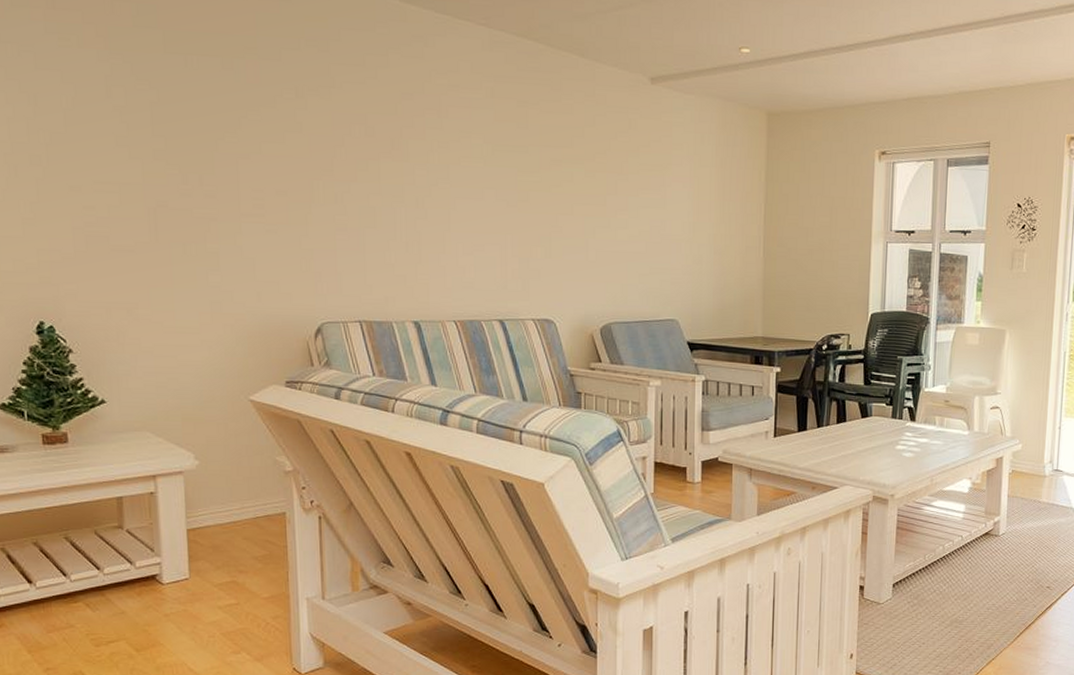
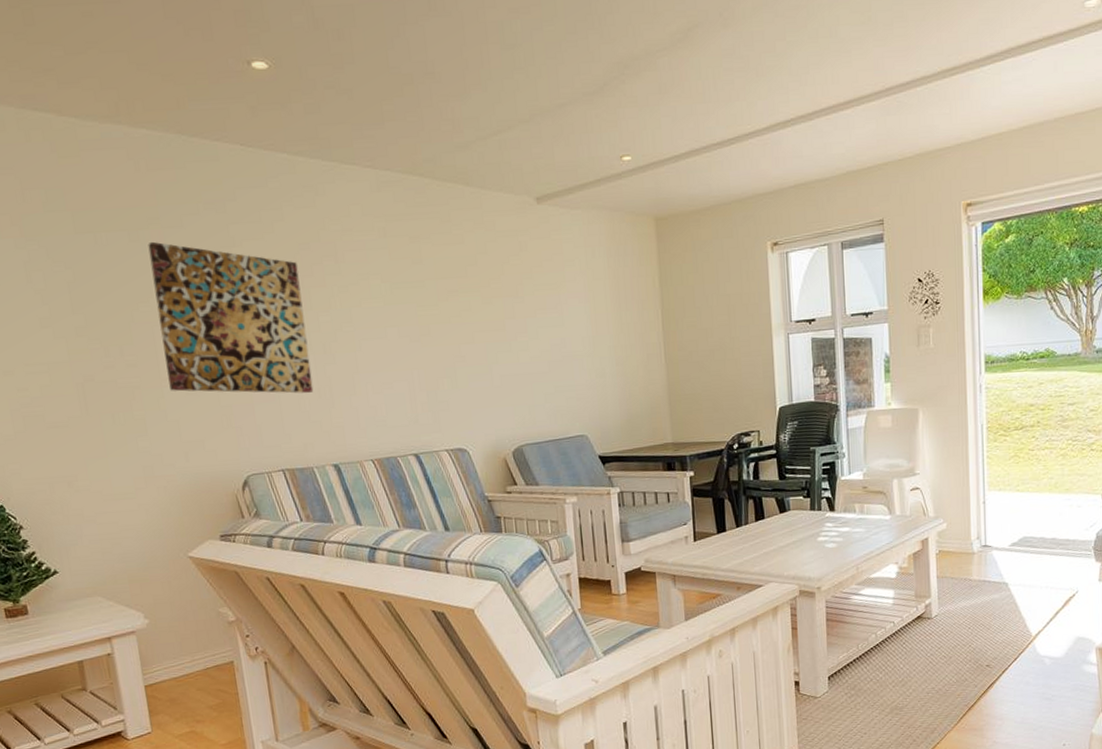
wall art: none [241,71,401,245] -> present [148,241,314,394]

